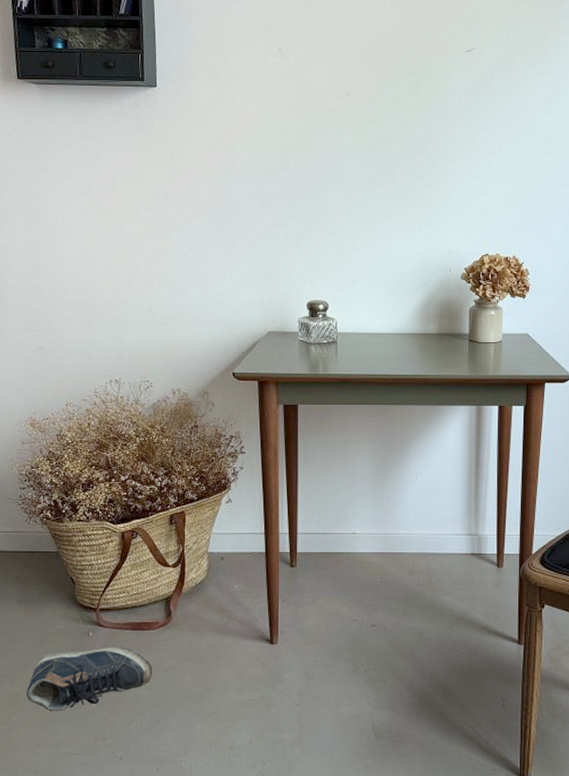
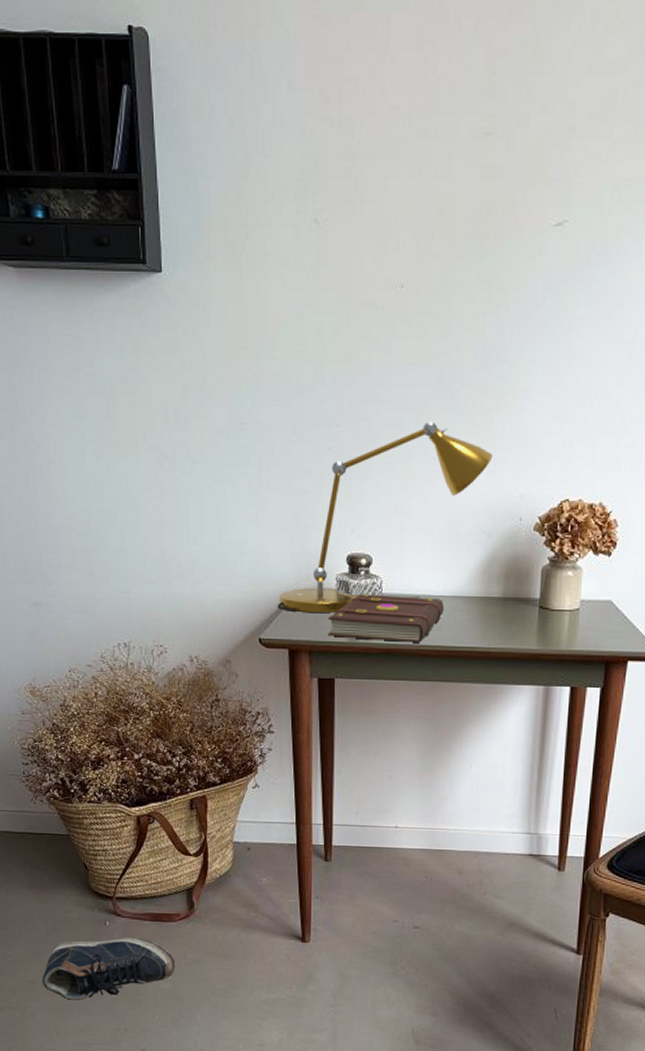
desk lamp: none [249,195,425,351] -> present [278,421,493,614]
book: none [291,333,390,372] -> present [327,594,444,643]

